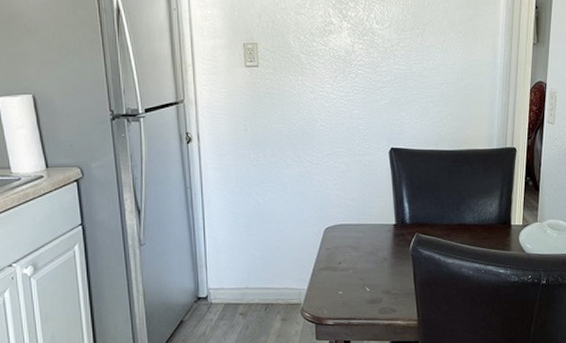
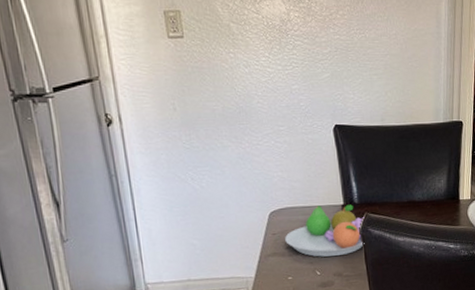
fruit bowl: none [338,224,415,275] -> present [285,204,365,257]

